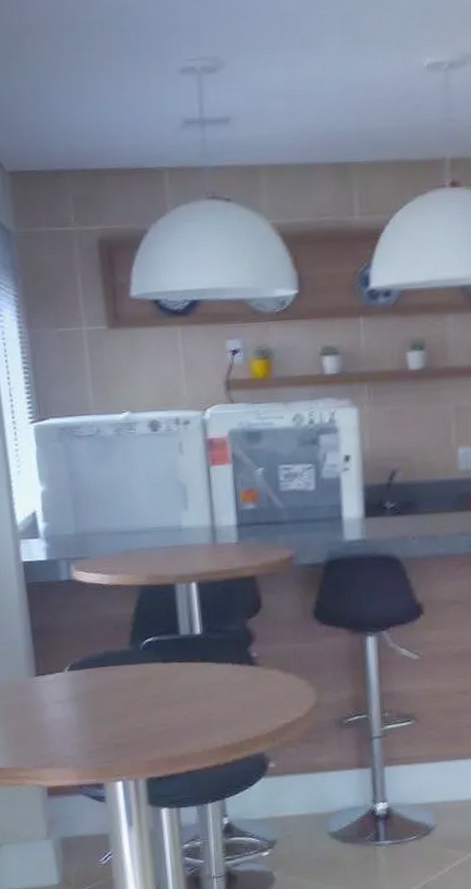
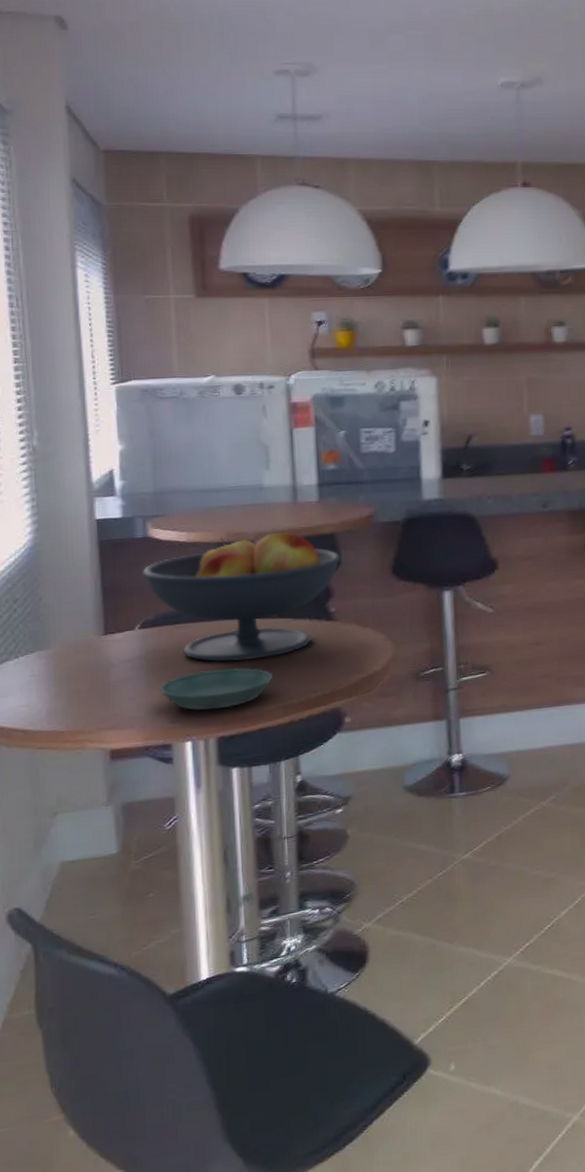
fruit bowl: none [69,575,262,705] -> present [143,532,341,662]
saucer: none [90,710,198,752] -> present [160,667,273,711]

